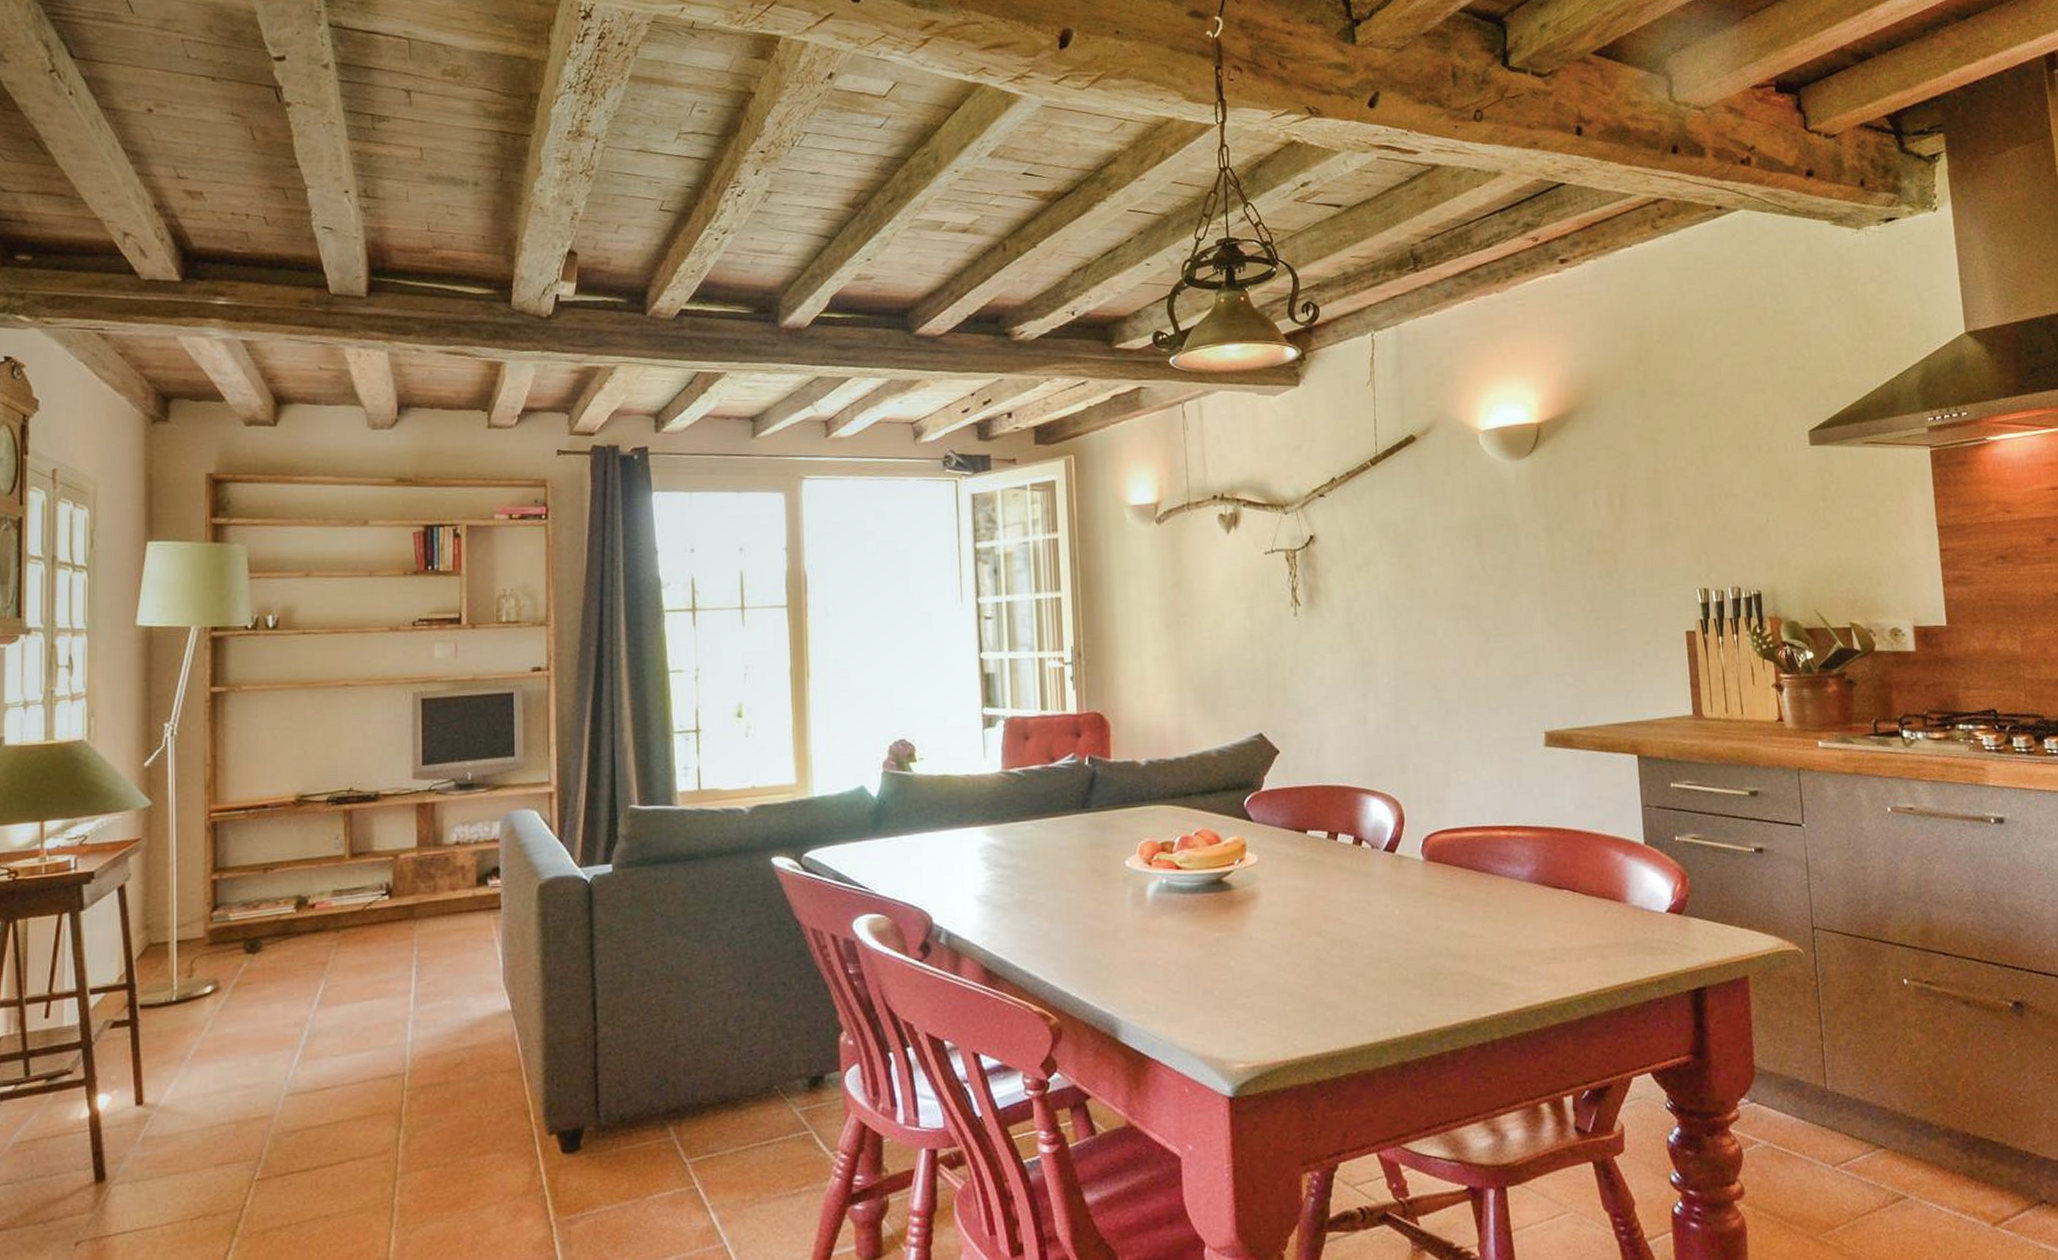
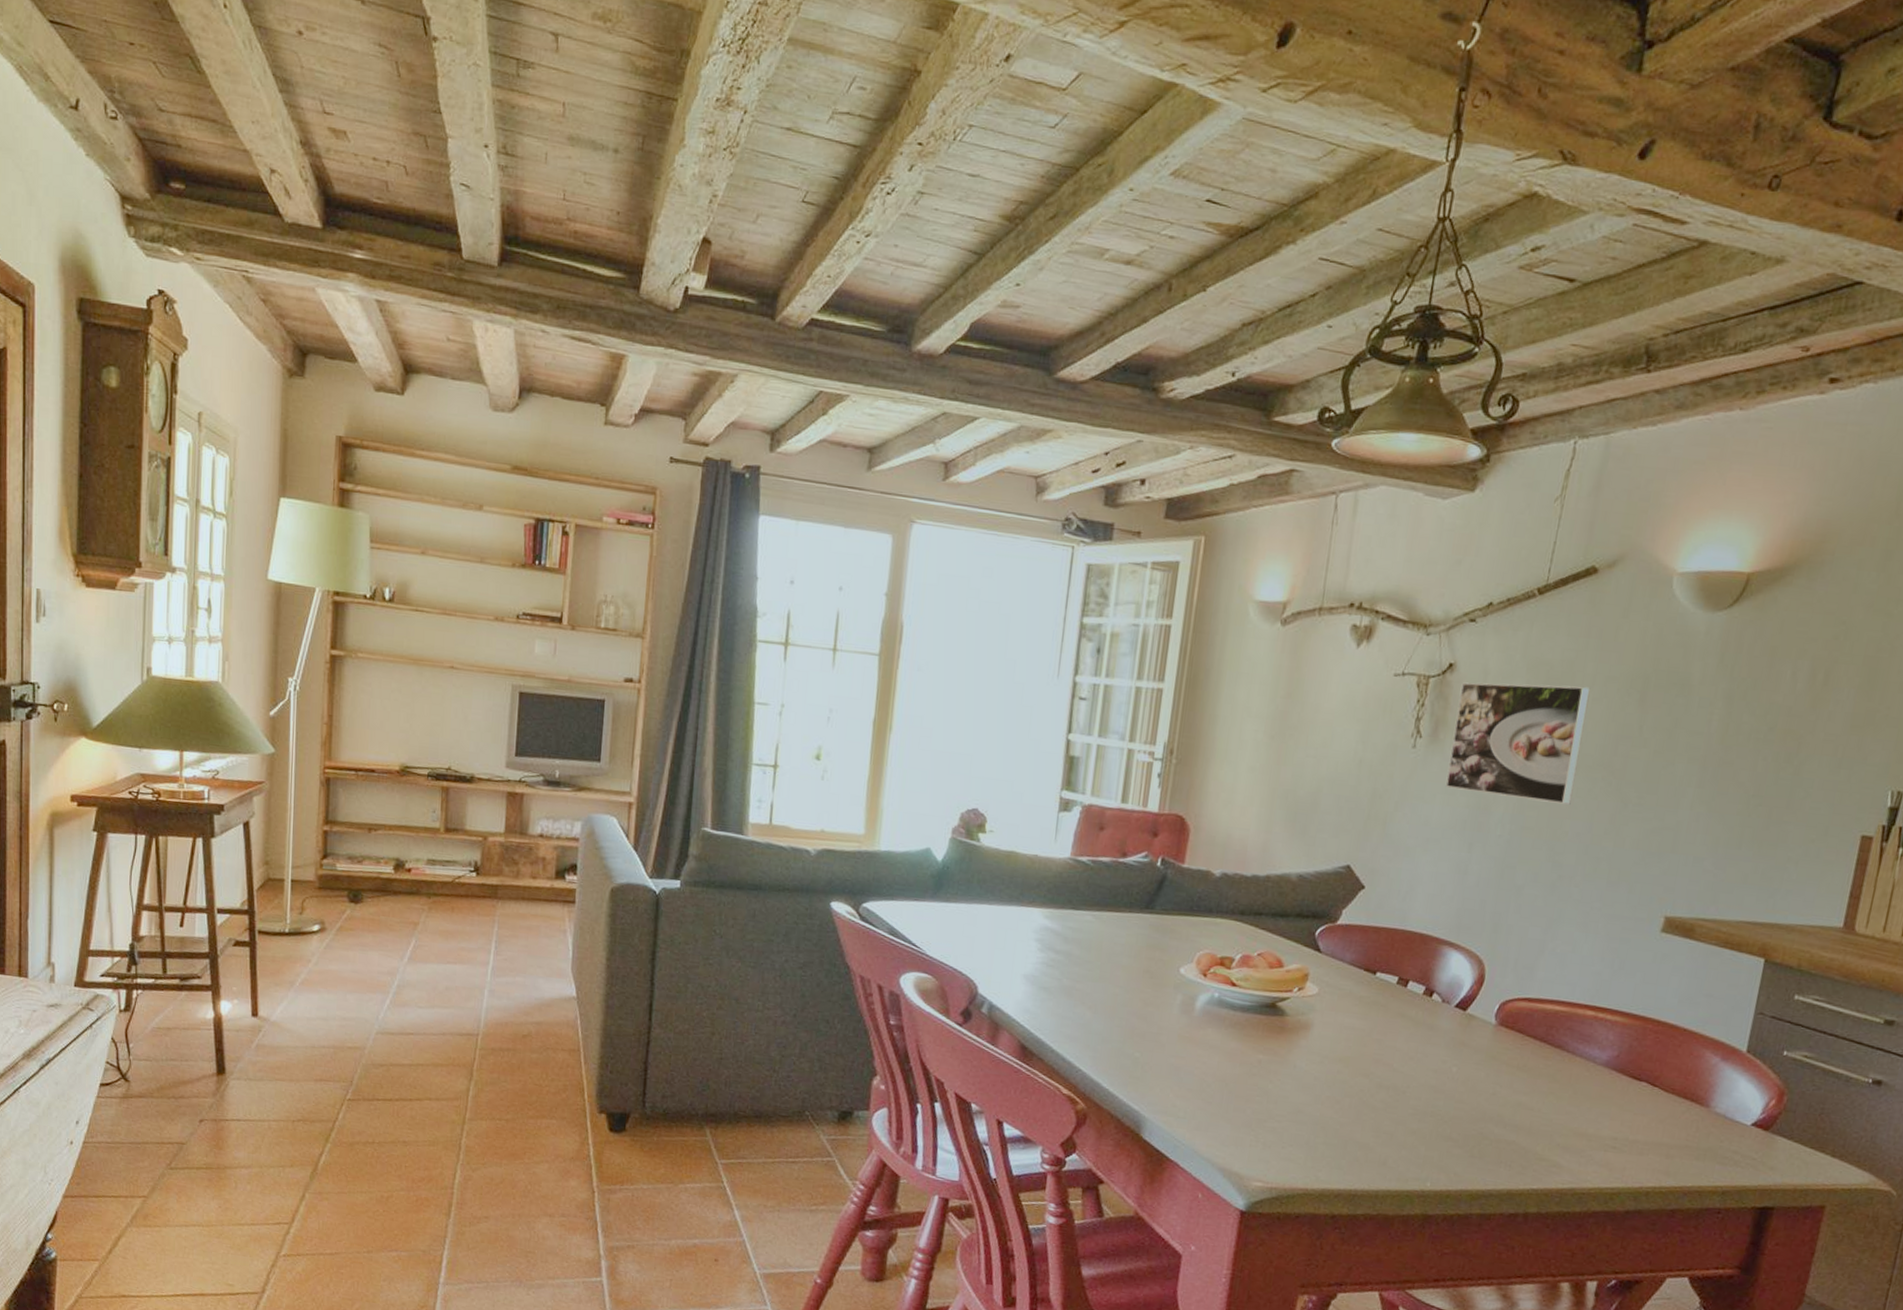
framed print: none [1324,538,1441,647] -> present [1445,682,1591,805]

